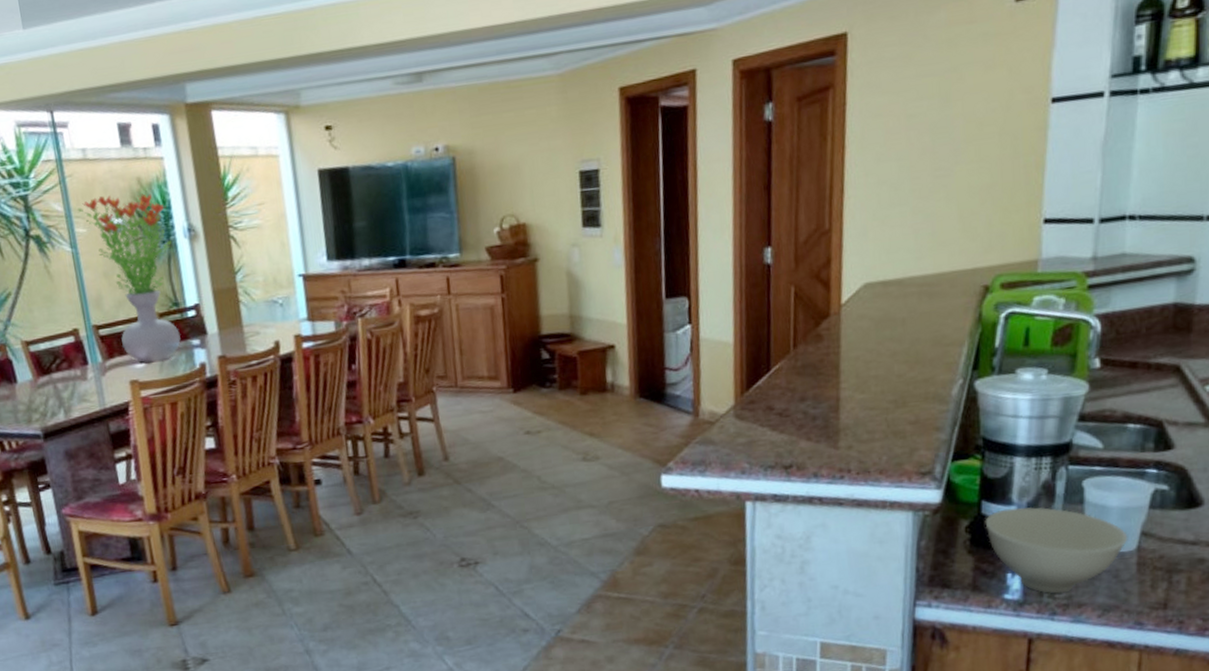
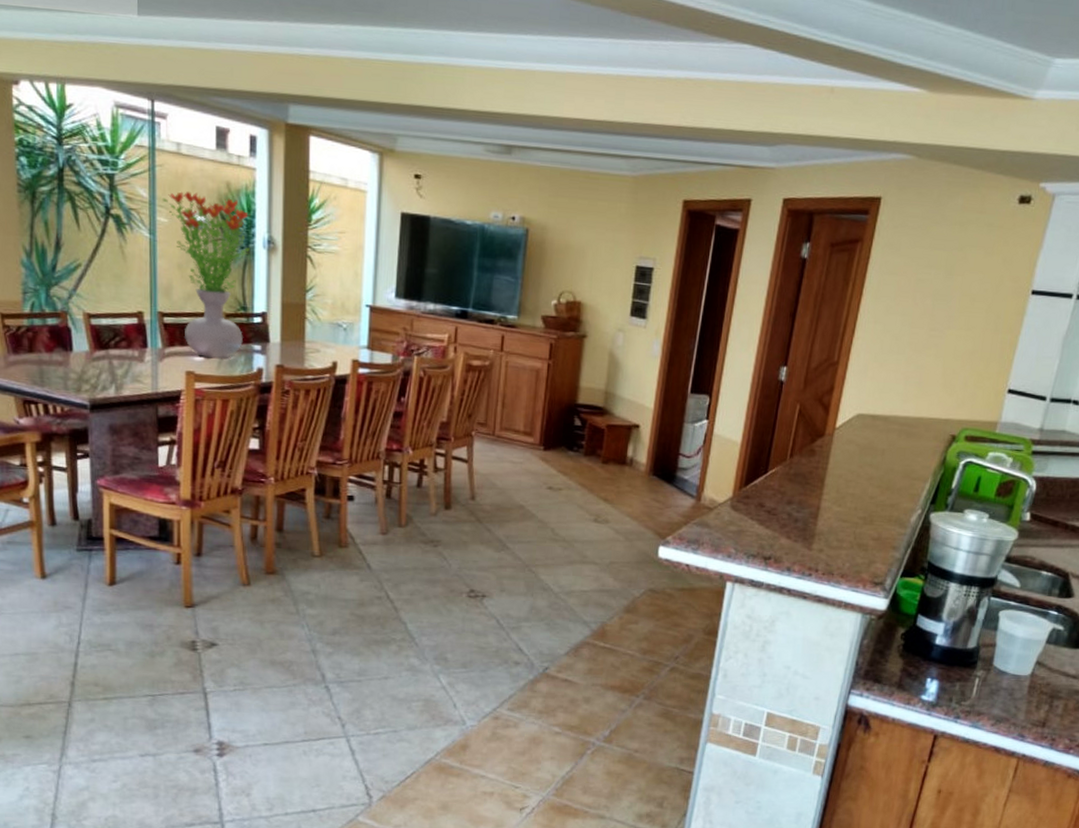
bowl: present [985,507,1128,594] -> none [917,624,1026,702]

